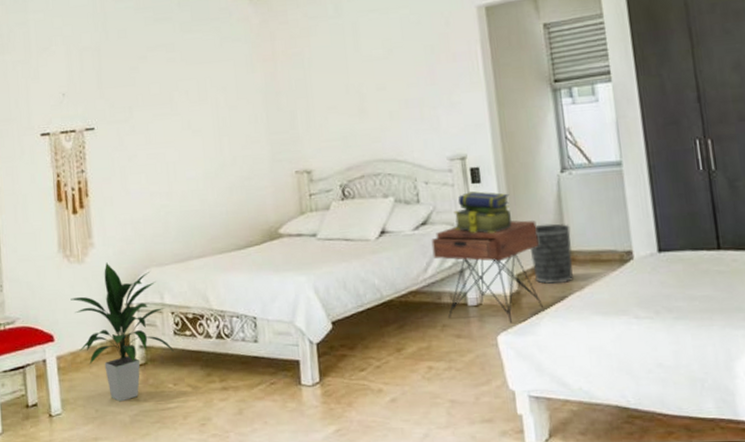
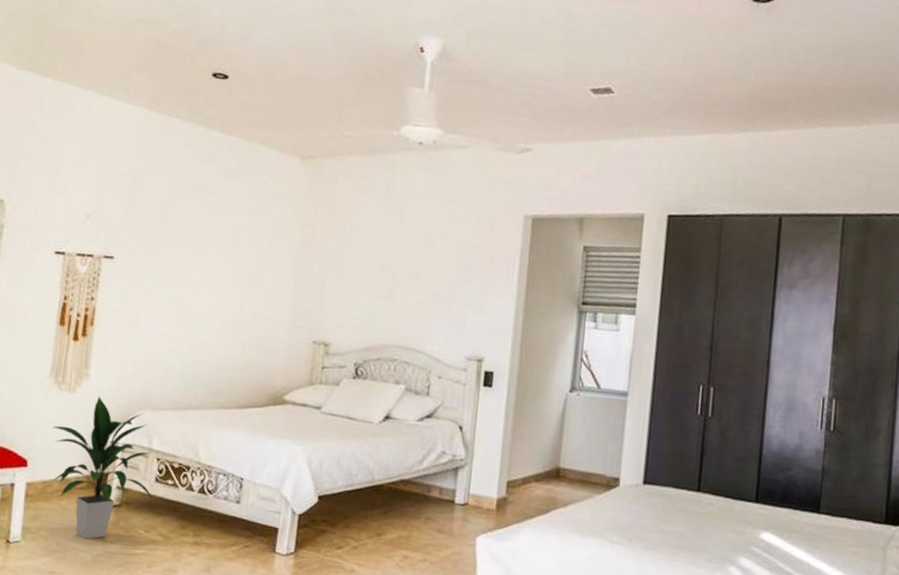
nightstand: present [431,220,543,324] -> none [431,425,536,528]
stack of books: present [453,191,512,233] -> none [457,394,517,438]
wastebasket: present [531,223,573,285] -> none [523,437,567,499]

